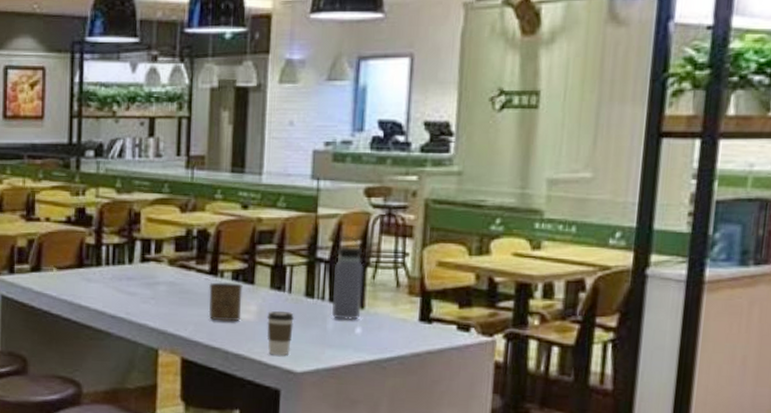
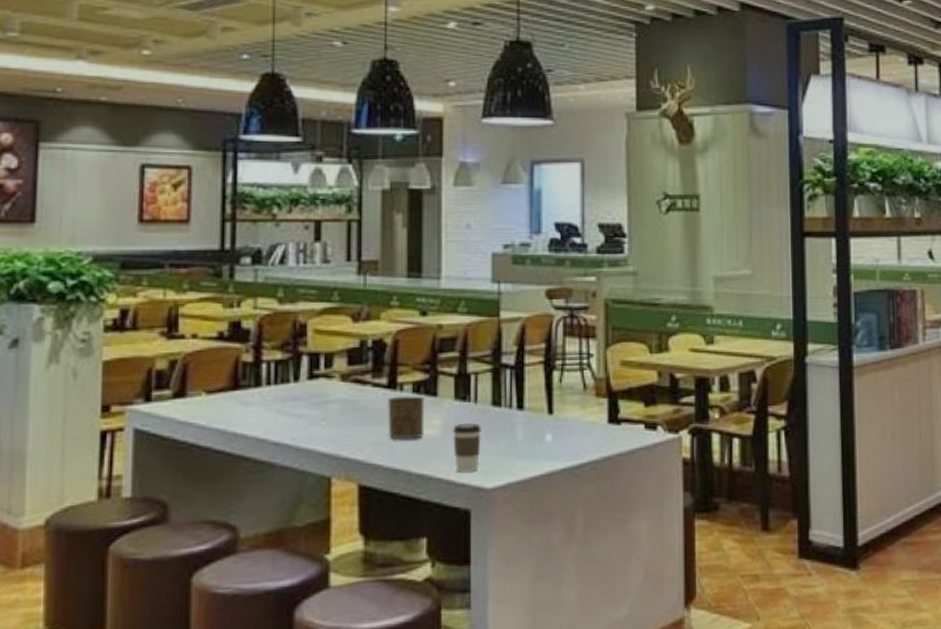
water bottle: present [332,235,364,320] -> none [521,339,550,427]

